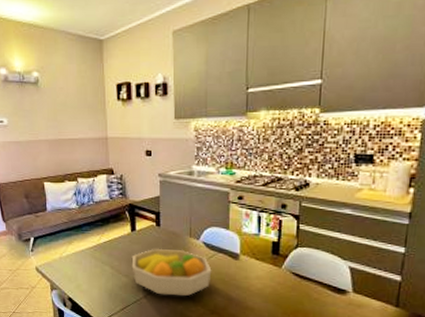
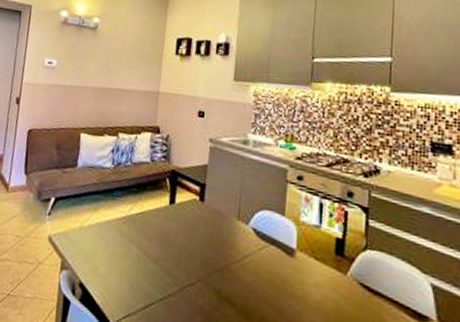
fruit bowl: present [131,248,212,297] -> none [163,228,261,300]

